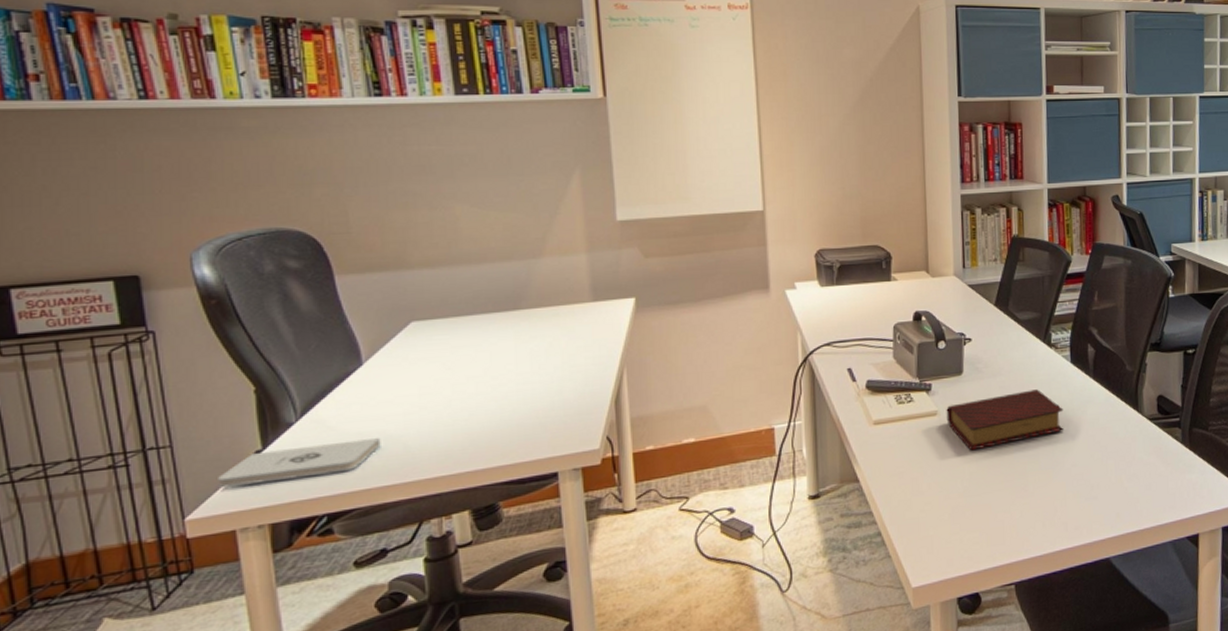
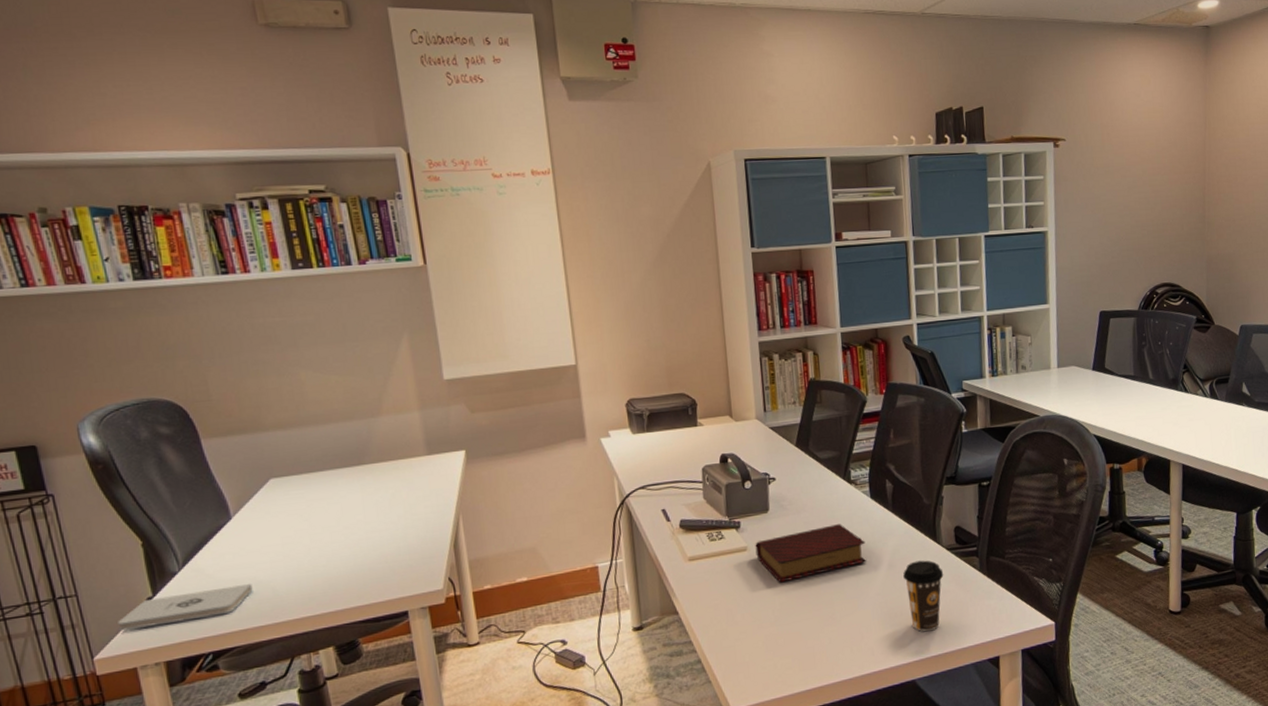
coffee cup: none [1102,430,1144,507] -> present [903,560,944,632]

